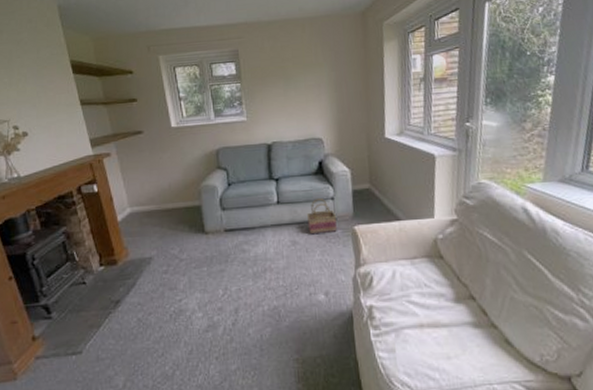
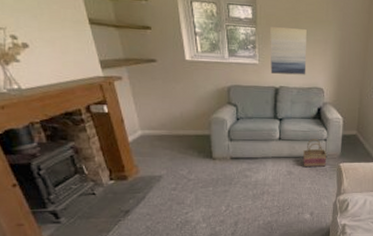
wall art: none [256,76,301,129] -> present [270,27,307,75]

